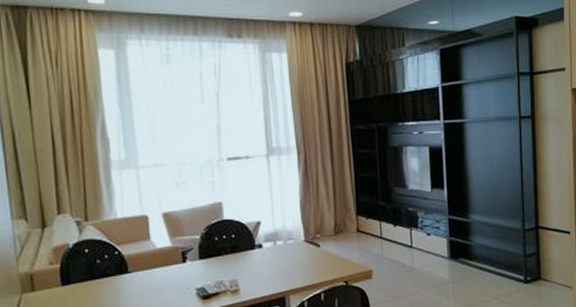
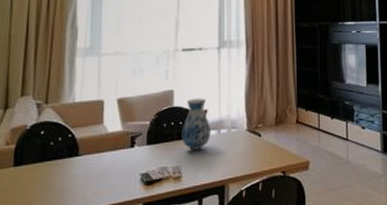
vase: none [235,209,267,263] -> present [181,98,212,150]

